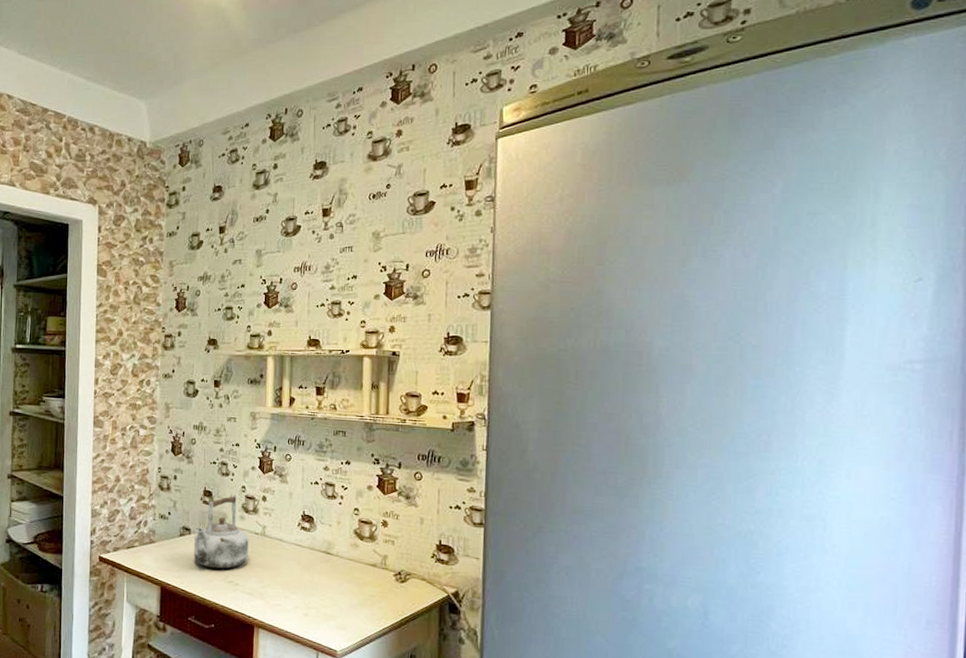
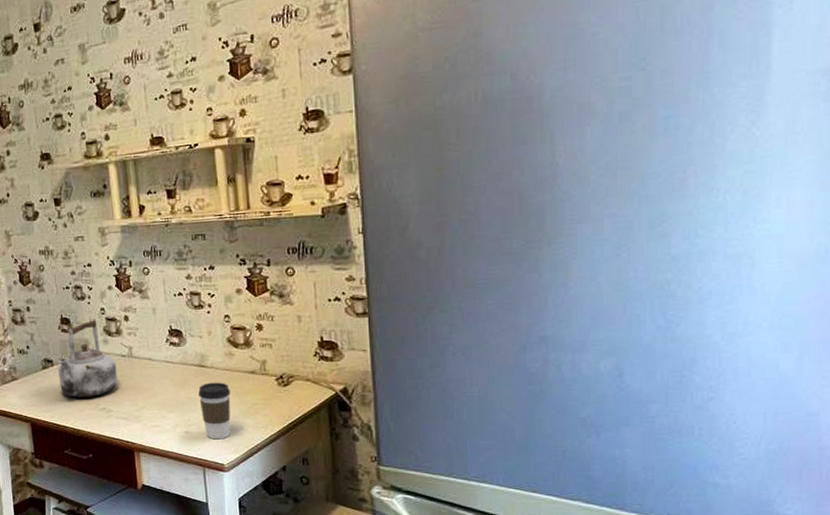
coffee cup: none [321,569,351,626] -> present [198,382,231,440]

